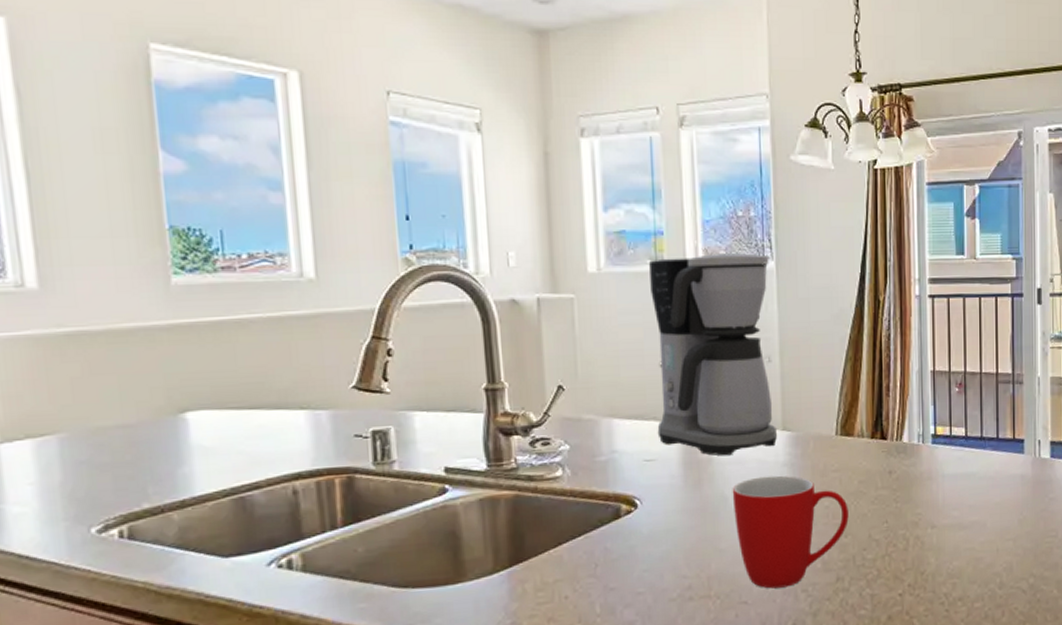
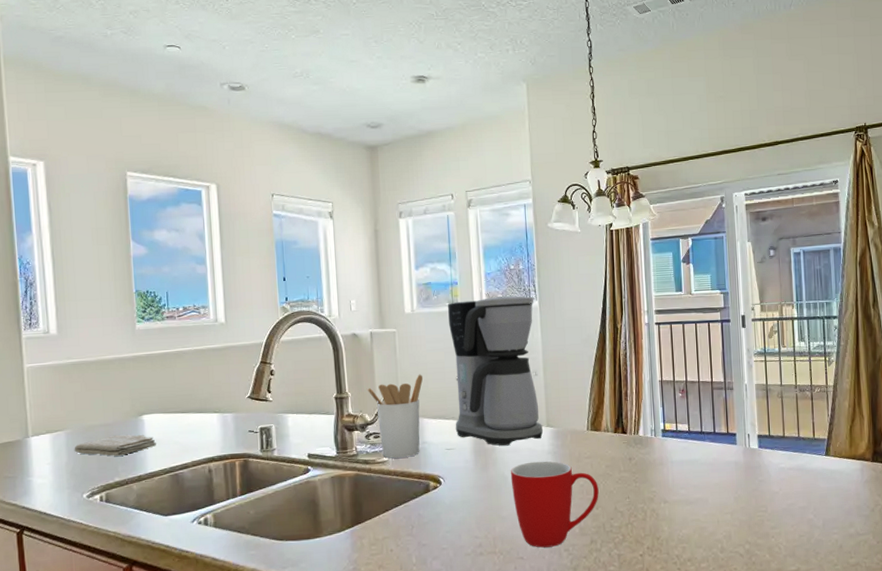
washcloth: none [73,439,210,473] -> present [74,434,157,456]
utensil holder: none [531,357,612,473] -> present [366,374,423,459]

